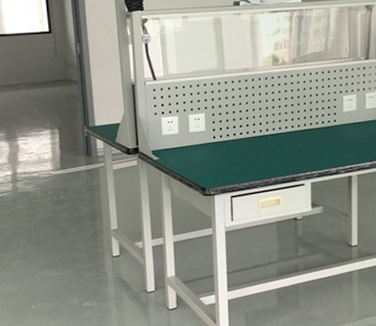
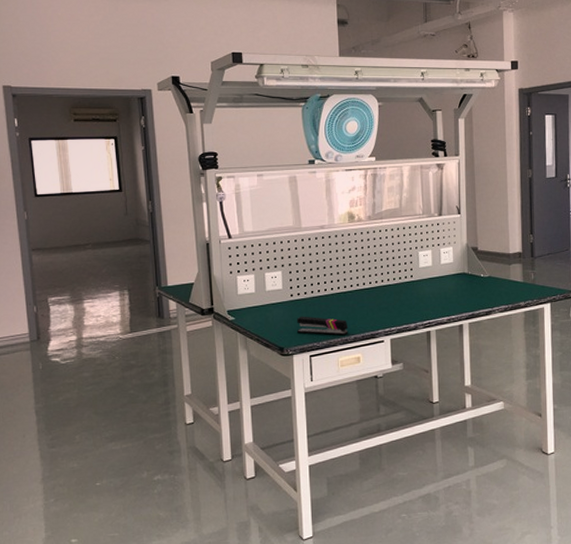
stapler: none [219,158,270,178] -> present [297,316,349,336]

